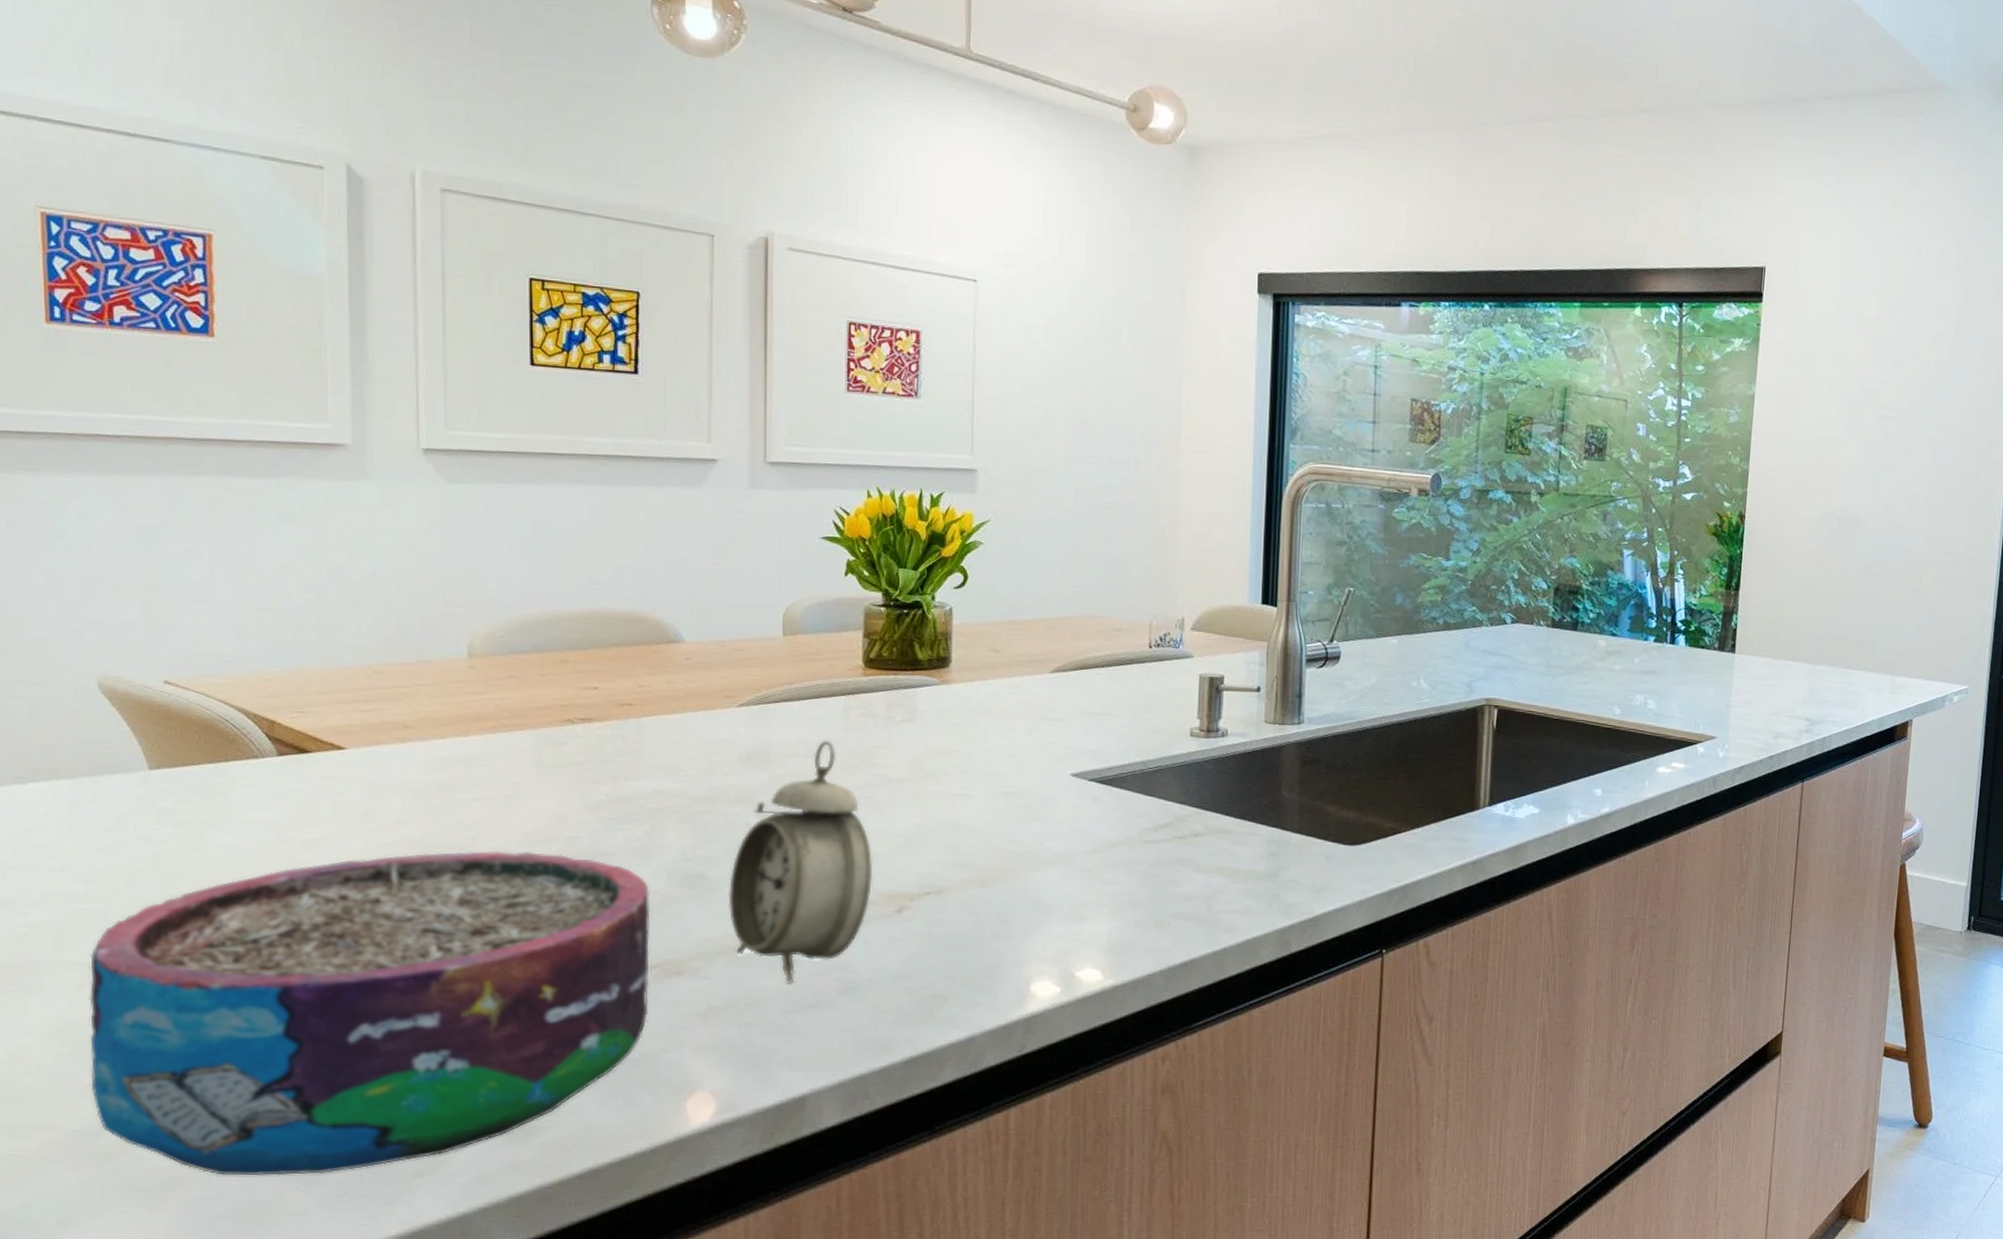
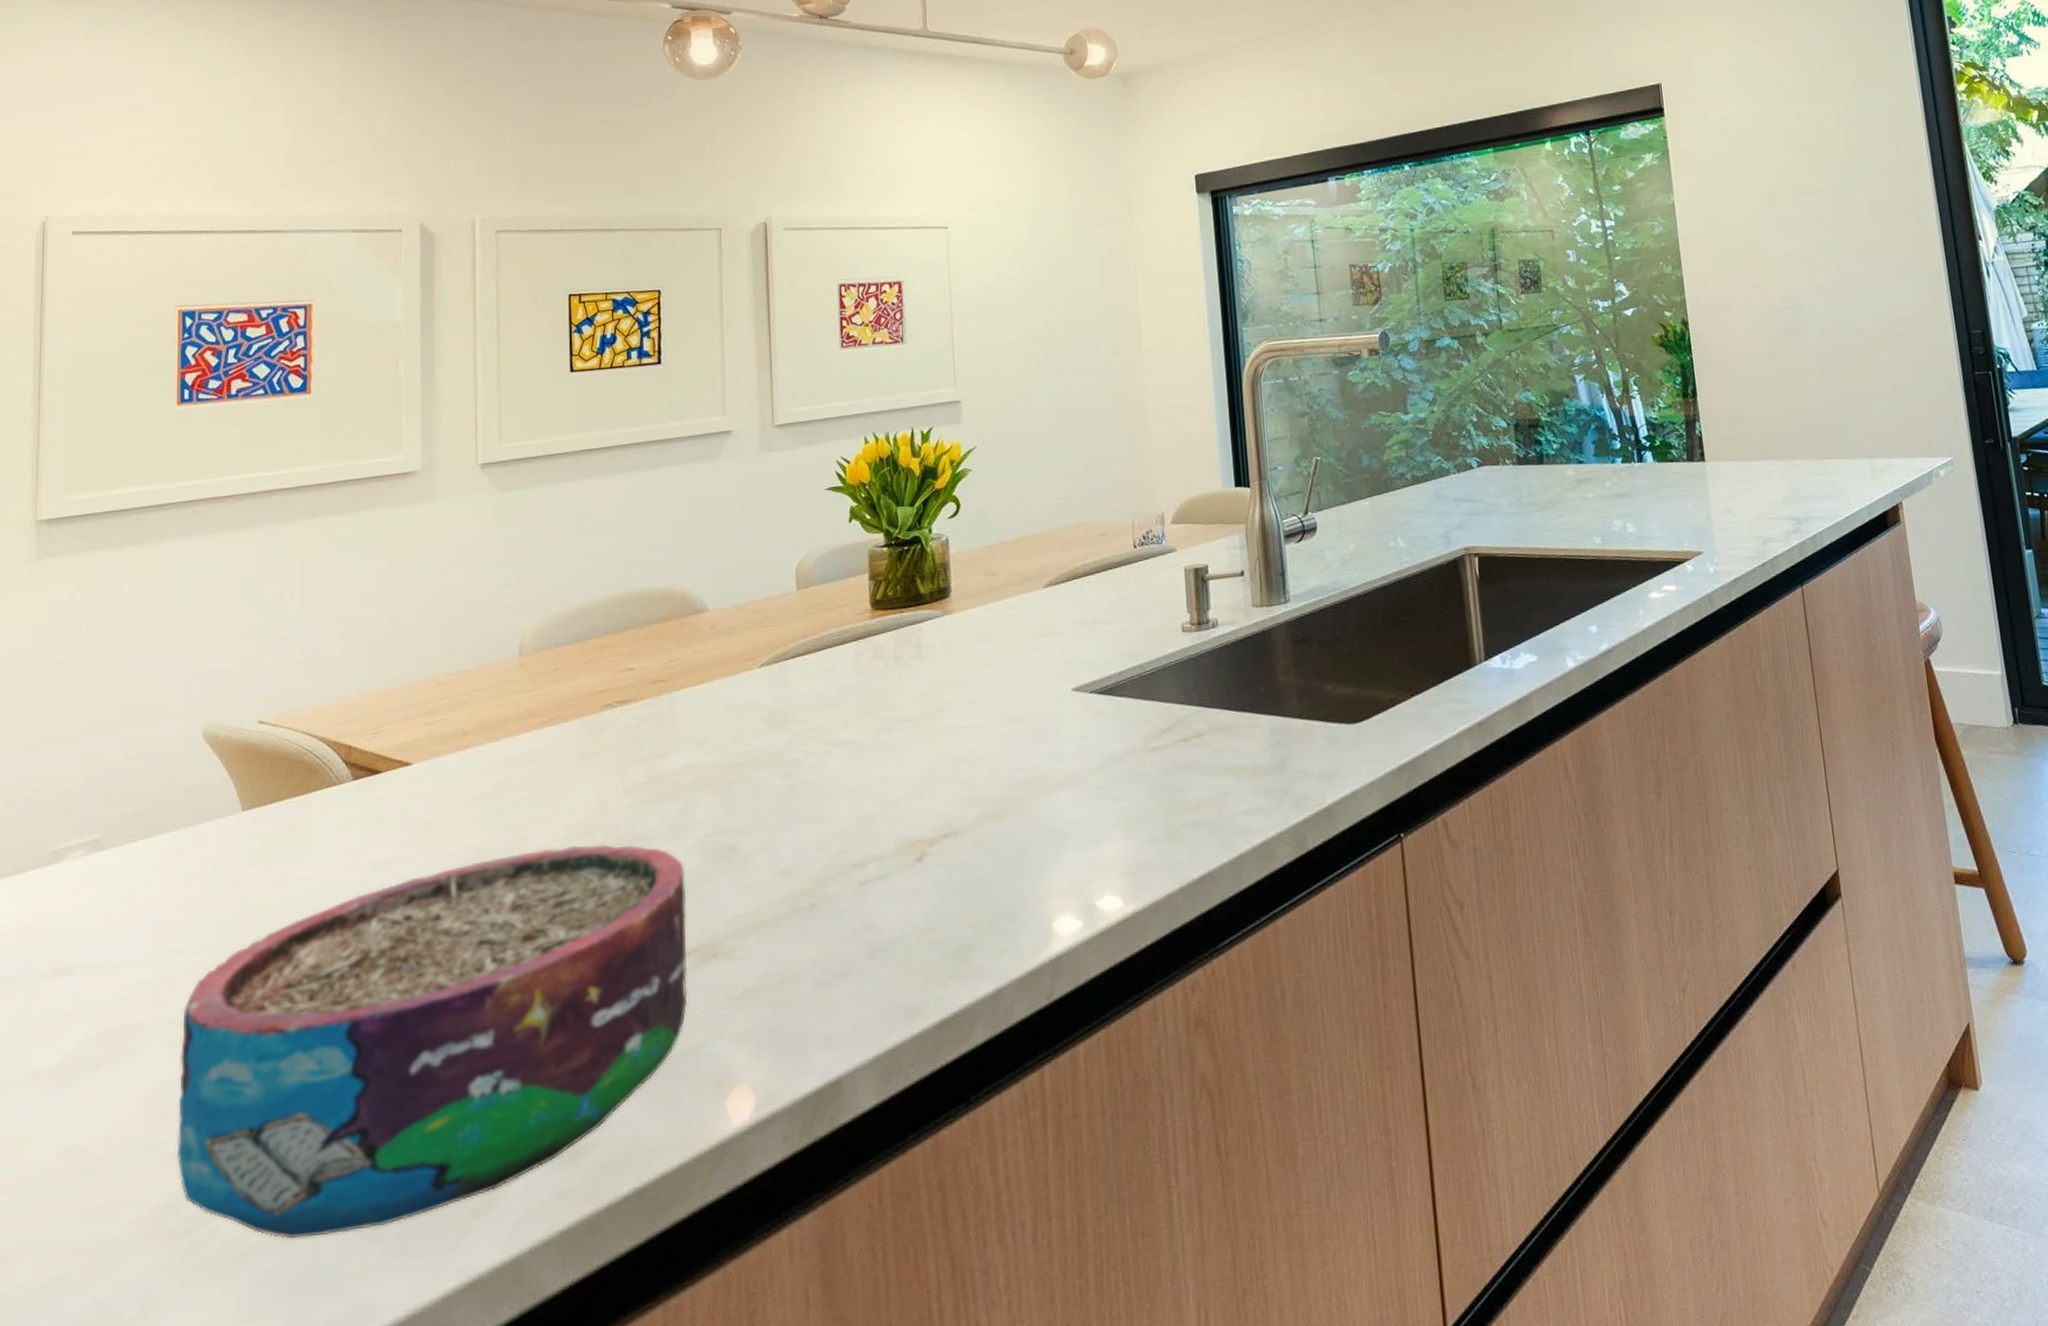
alarm clock: present [728,740,873,984] -> none [758,688,893,954]

